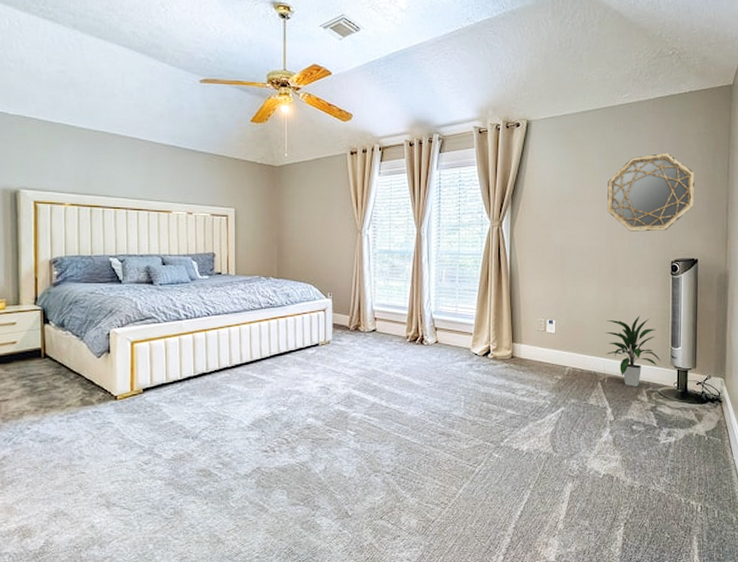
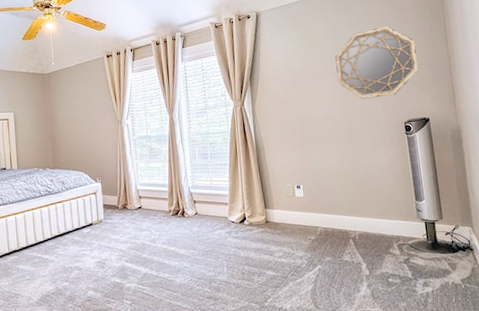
indoor plant: present [605,315,661,387] -> none [350,174,408,242]

